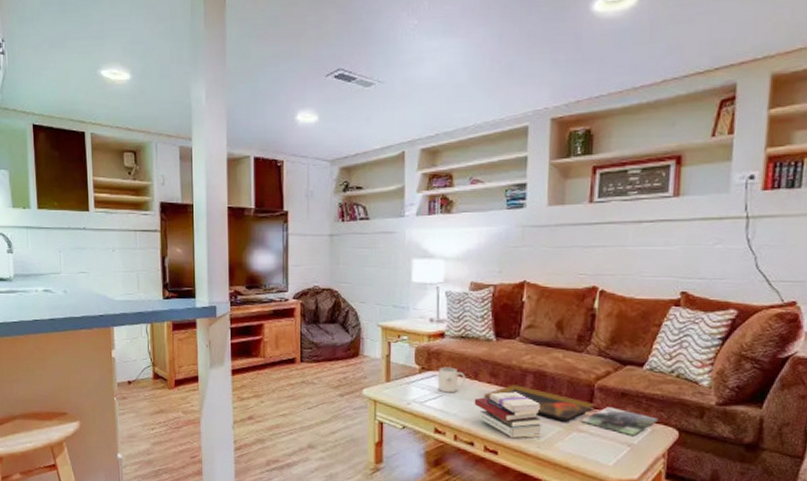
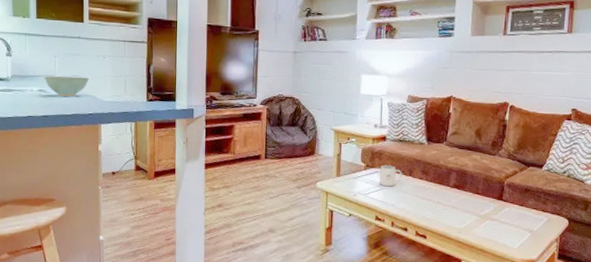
bowl: none [49,273,98,298] -> present [44,75,89,97]
books: present [474,391,542,439] -> none [408,186,463,225]
decorative tray: present [483,385,595,422] -> none [416,181,505,212]
magazine: present [580,407,659,437] -> none [493,200,554,225]

